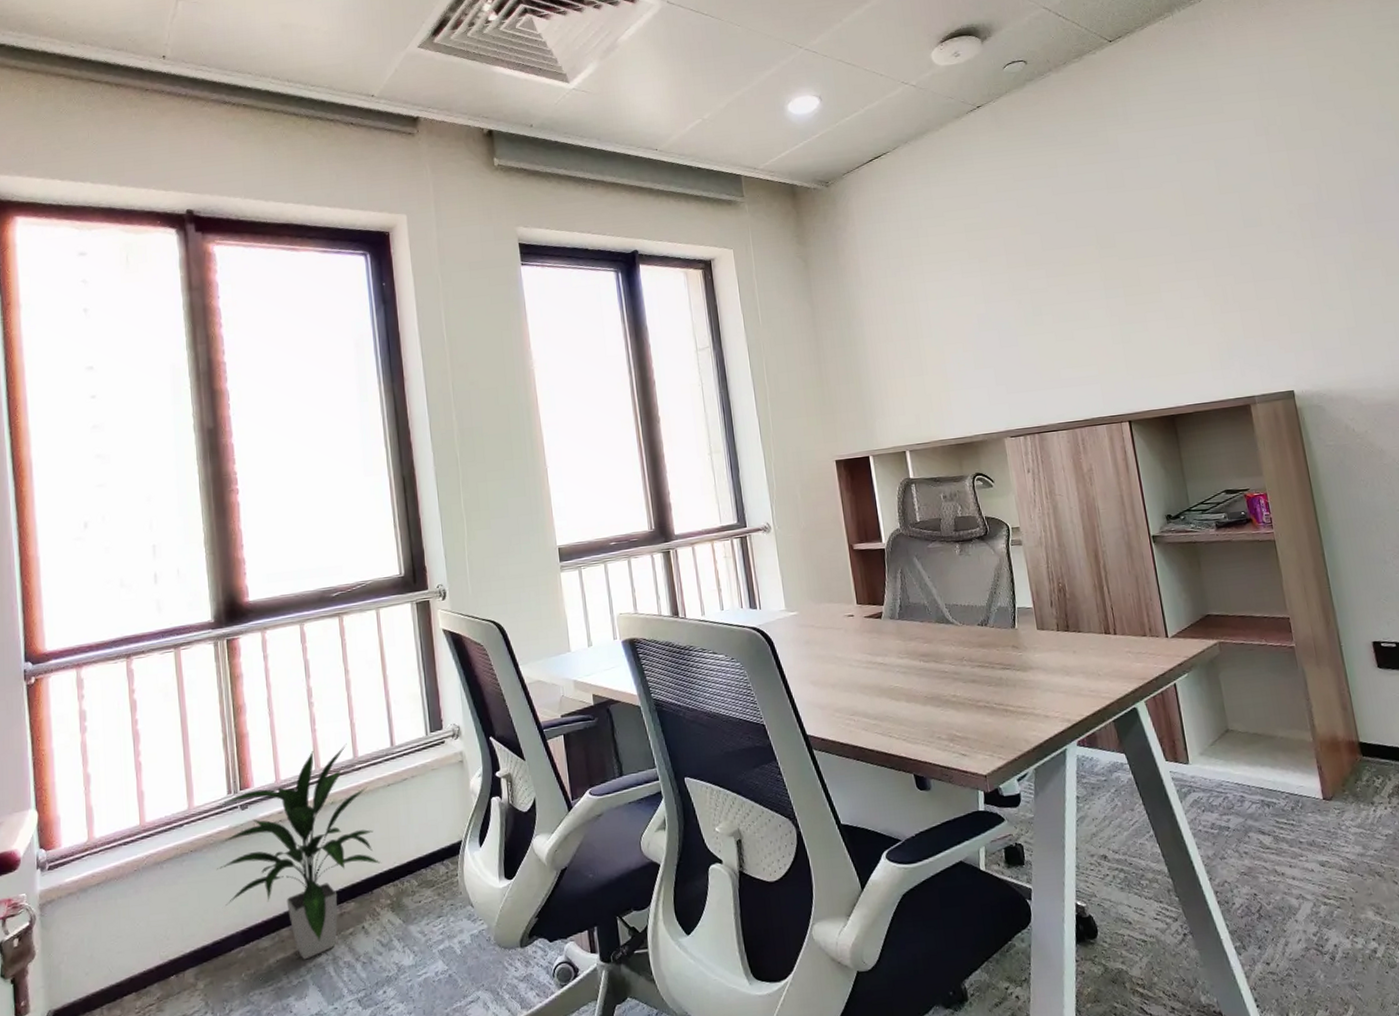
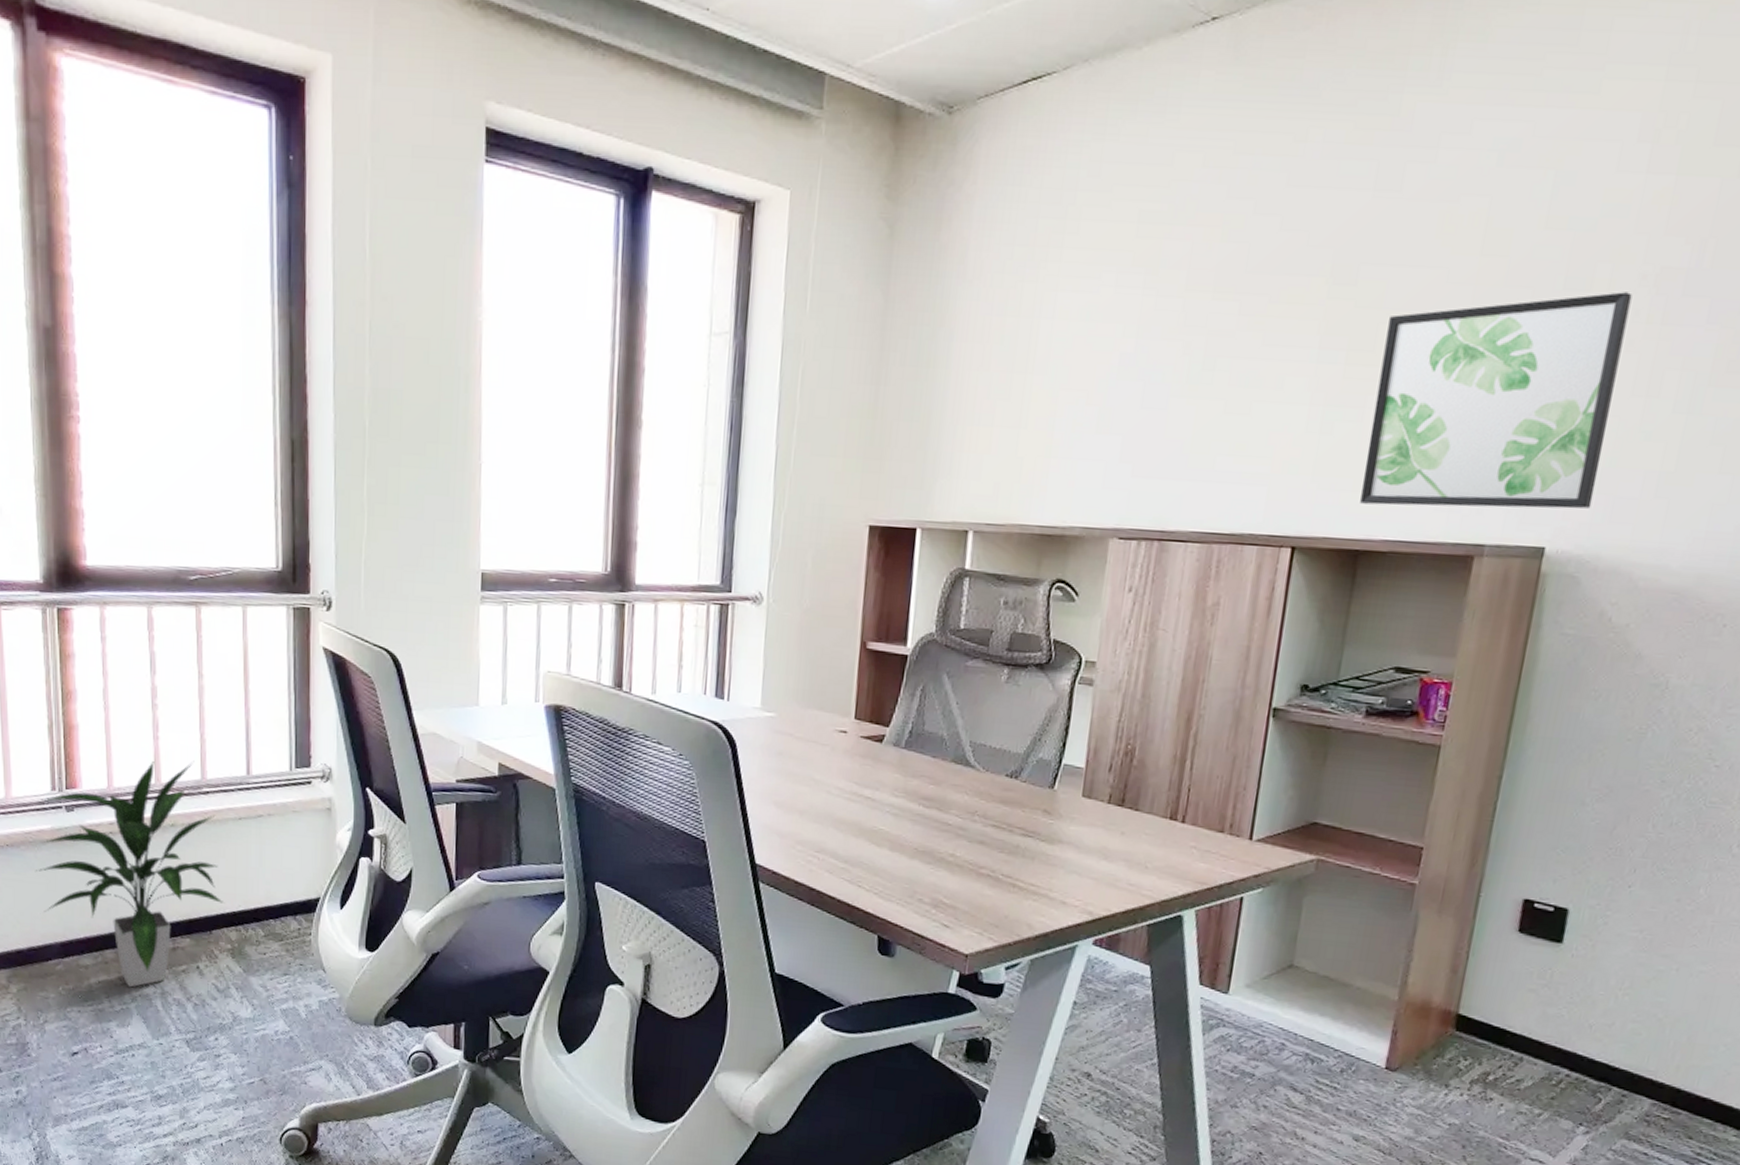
wall art: none [1143,222,1313,384] -> present [1360,292,1632,509]

